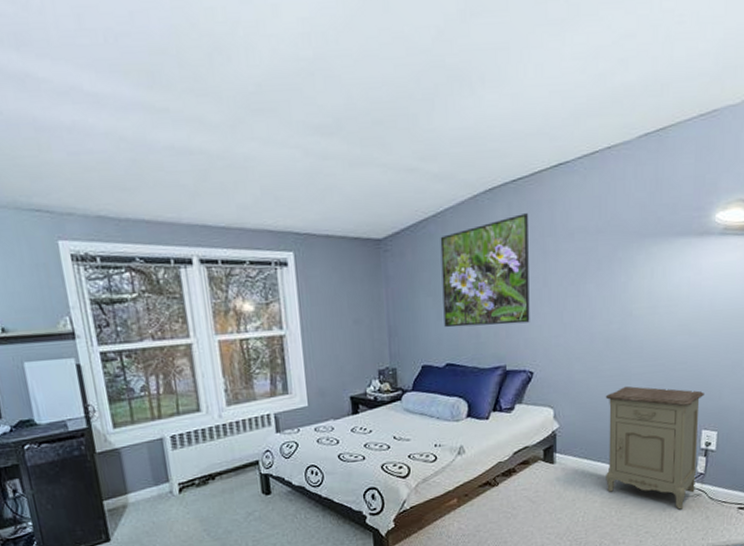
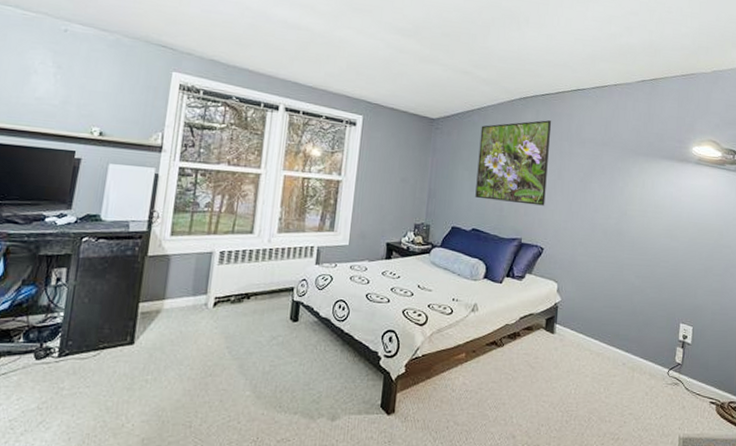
nightstand: present [605,385,704,510] -> none [597,273,682,396]

